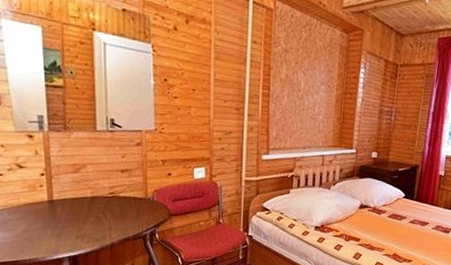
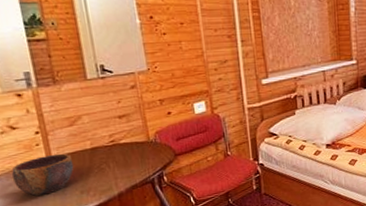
bowl: none [14,197,73,234] -> present [11,153,74,196]

